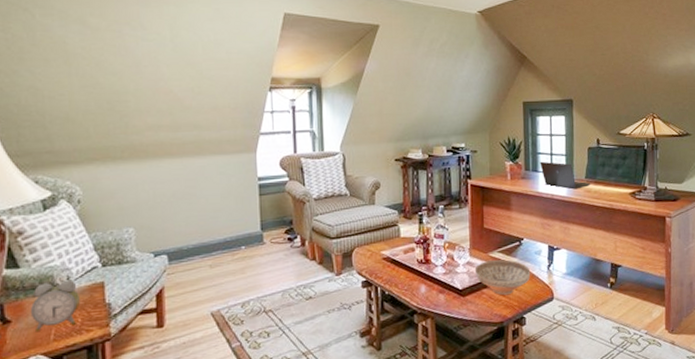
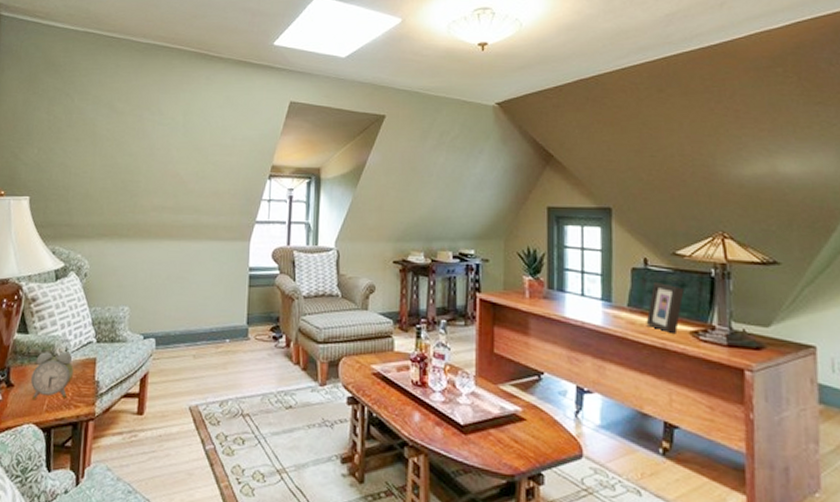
decorative bowl: present [474,259,531,296] -> none [480,394,552,442]
laptop: present [540,161,590,190] -> none [567,279,634,319]
picture frame: none [598,156,626,197] -> present [646,281,684,335]

